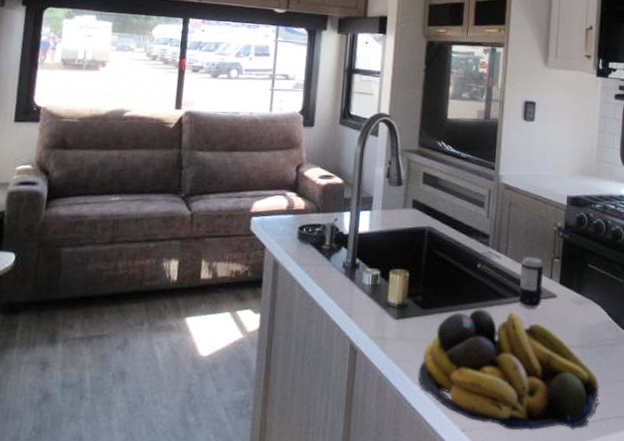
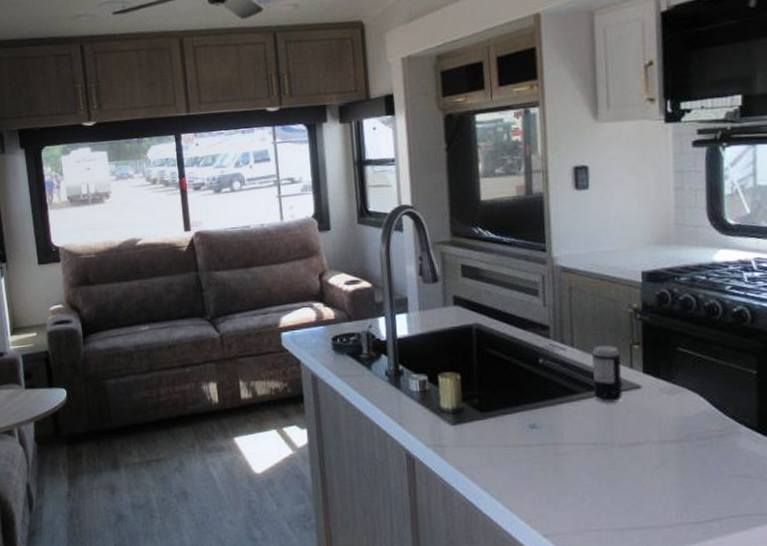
fruit bowl: present [418,308,600,431] -> none [485,406,707,534]

